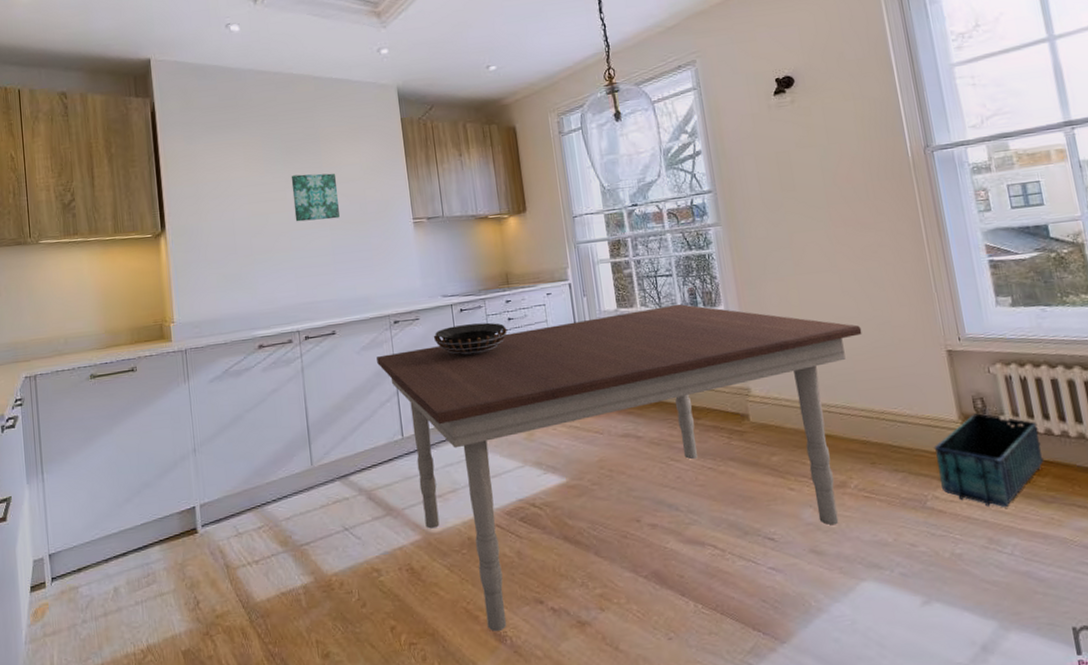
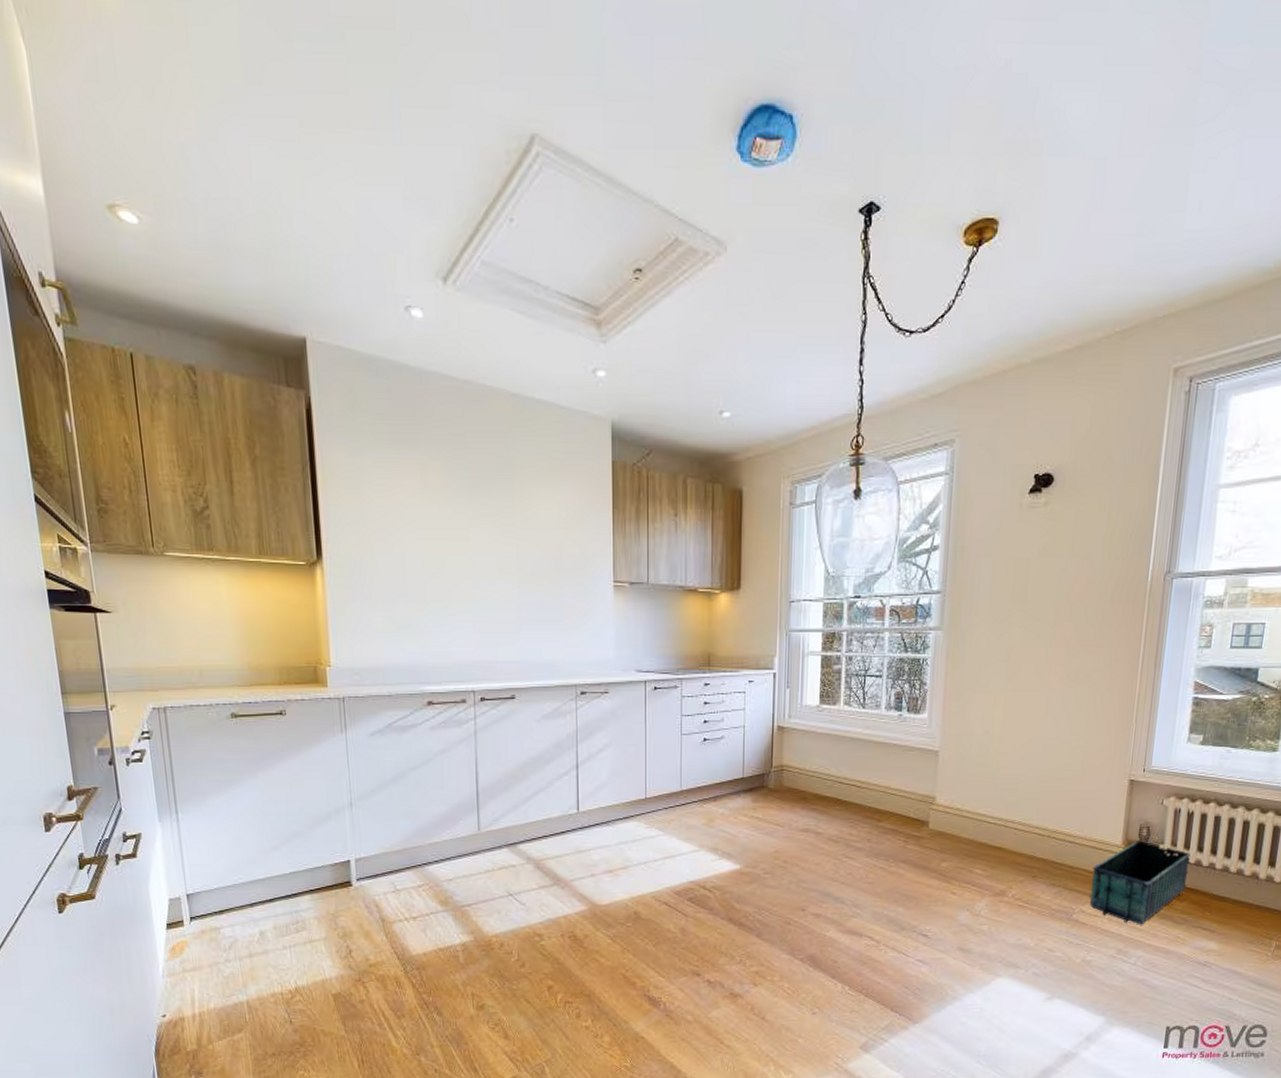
wall art: present [291,173,340,222] -> none [476,513,531,570]
dining table: present [377,303,862,631] -> none [558,706,1056,996]
decorative bowl: present [433,322,507,355] -> none [621,704,701,735]

